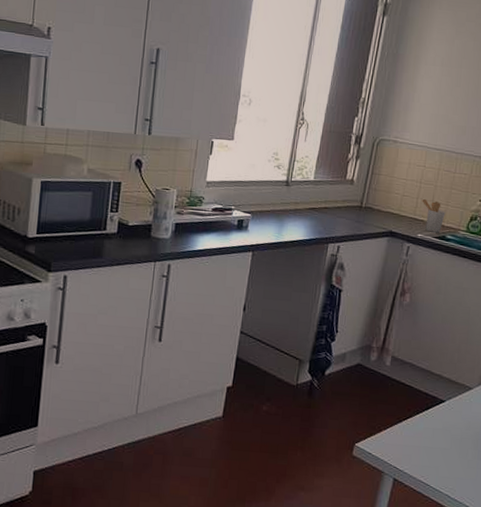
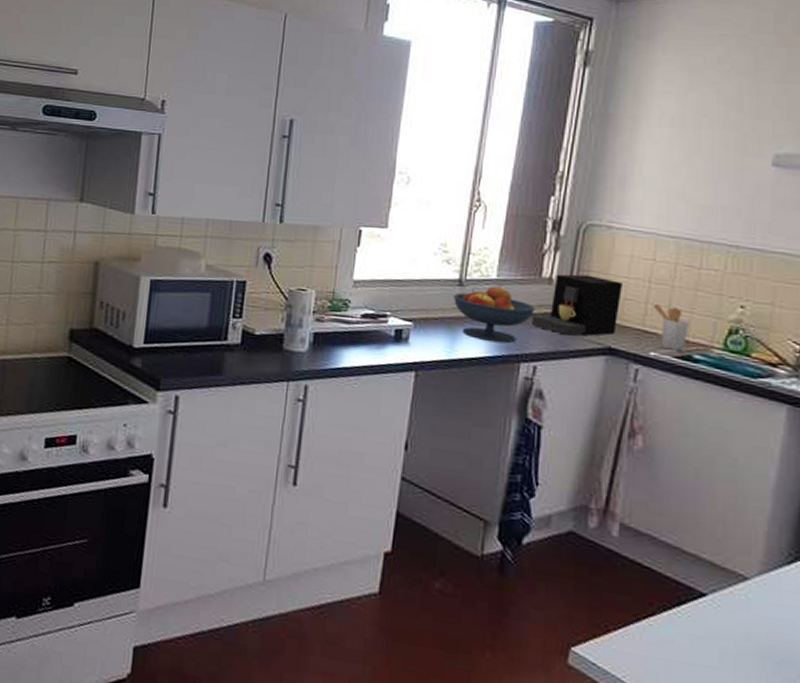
fruit bowl: none [281,186,341,230] -> present [452,286,536,344]
coffee maker: none [338,177,402,223] -> present [532,274,622,336]

